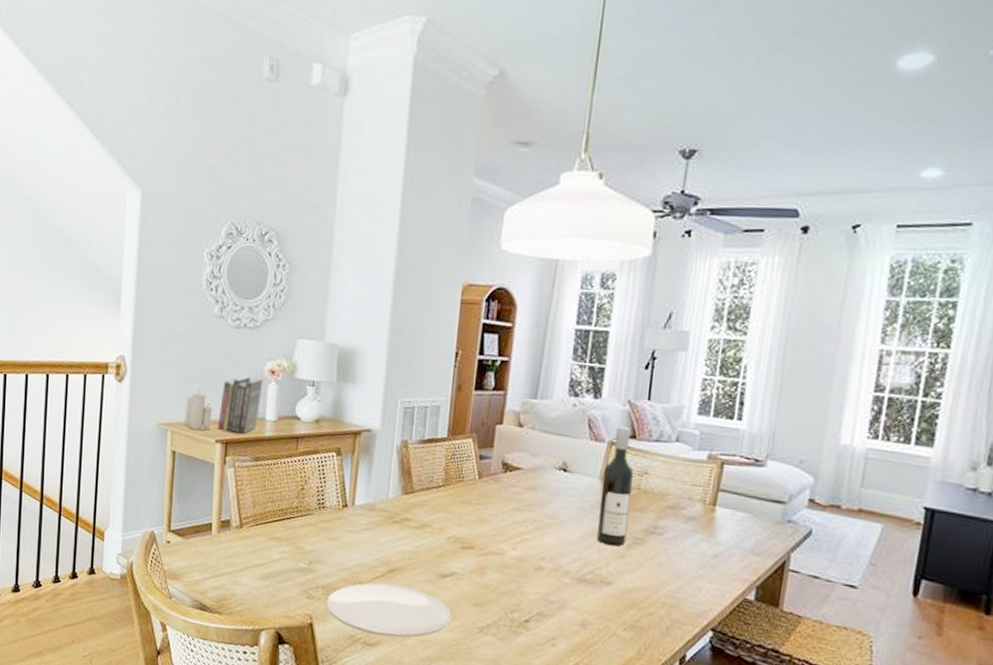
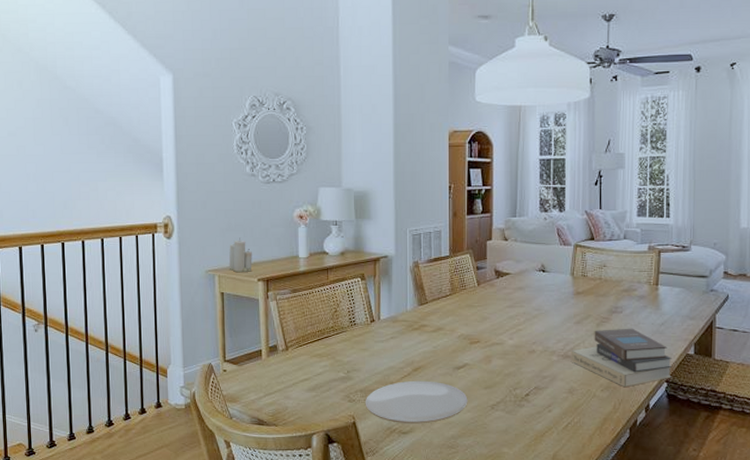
books: present [217,375,264,434] -> none [258,222,294,271]
books: none [587,552,724,630] -> present [571,328,672,387]
bottle: present [596,427,634,547] -> none [572,232,596,326]

